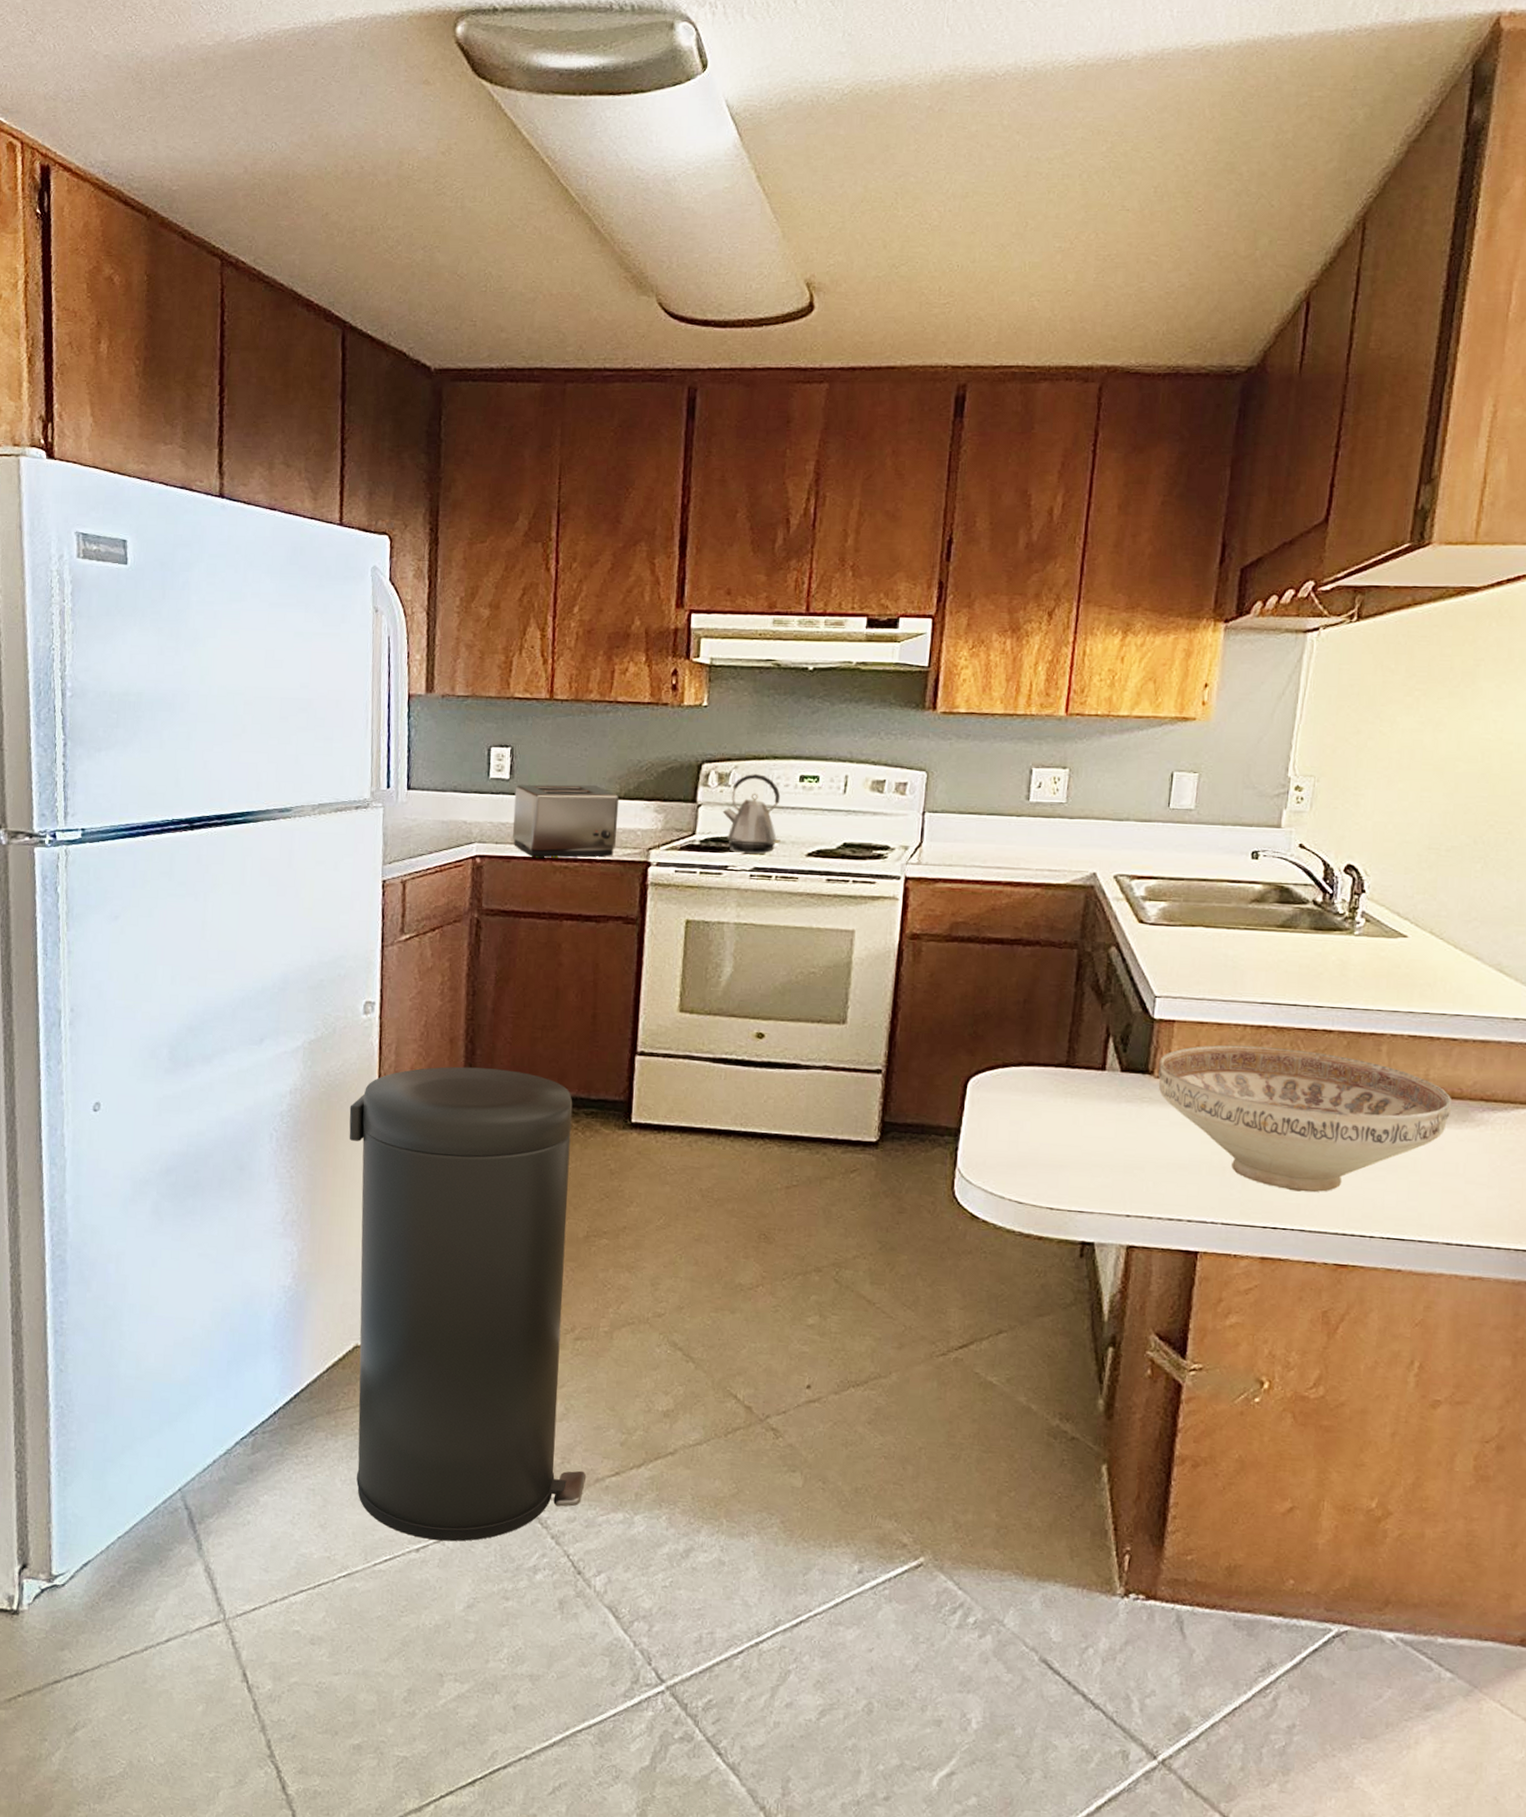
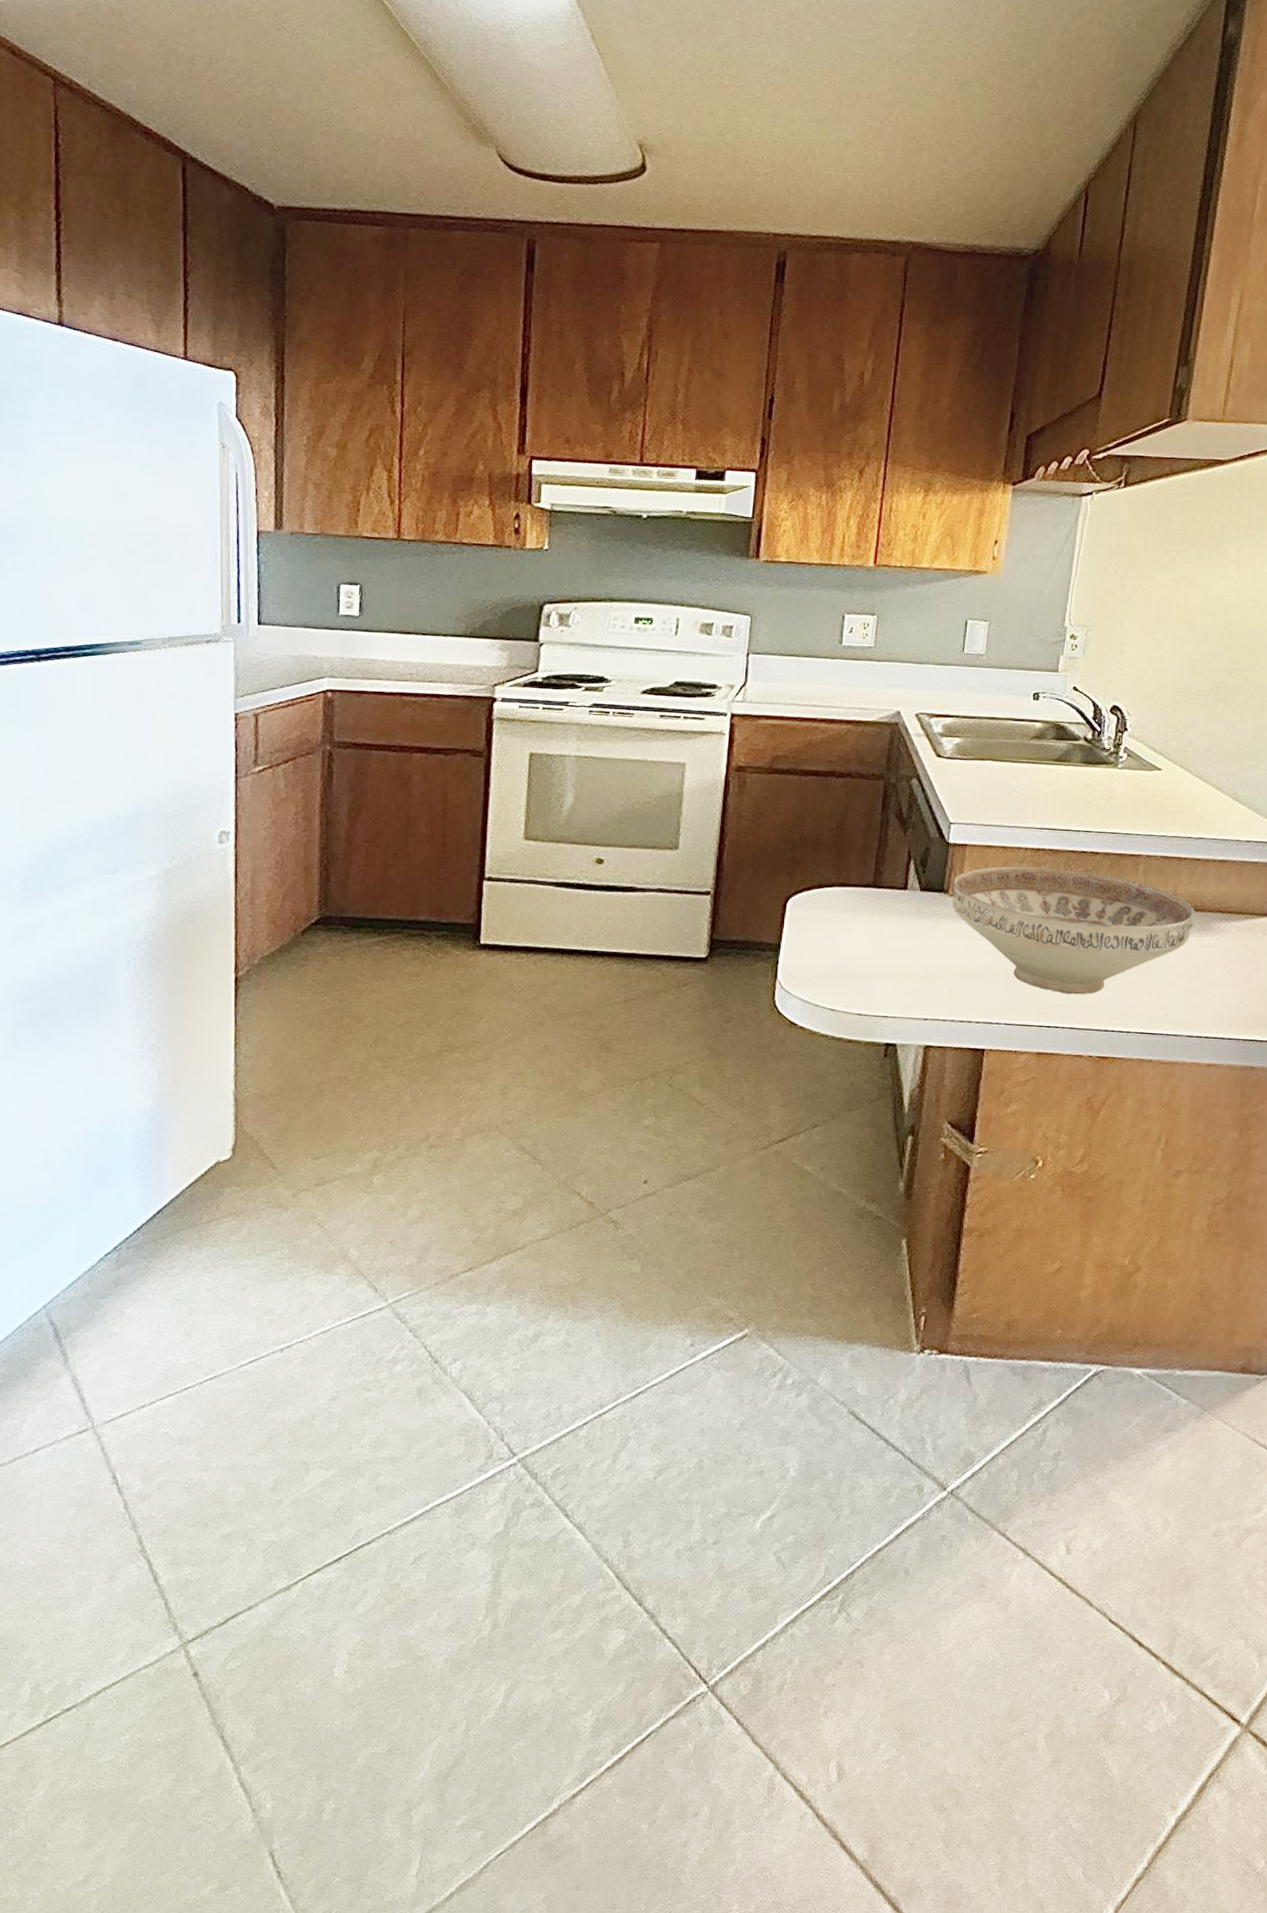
pedal bin: present [349,1066,587,1541] -> none [206,893,442,1340]
toaster: present [512,784,620,858] -> none [362,621,466,693]
kettle: present [722,774,782,855] -> none [563,615,618,692]

